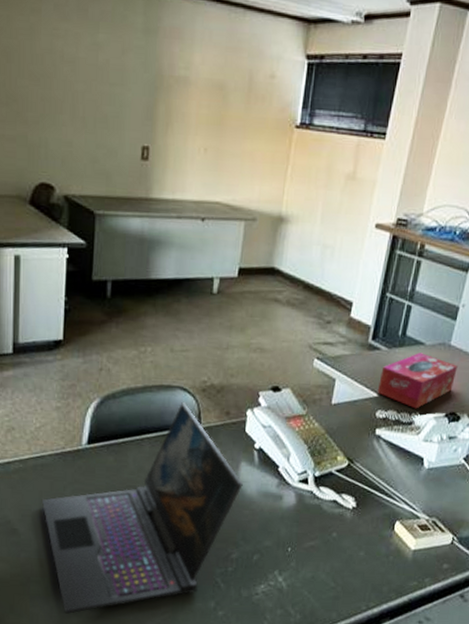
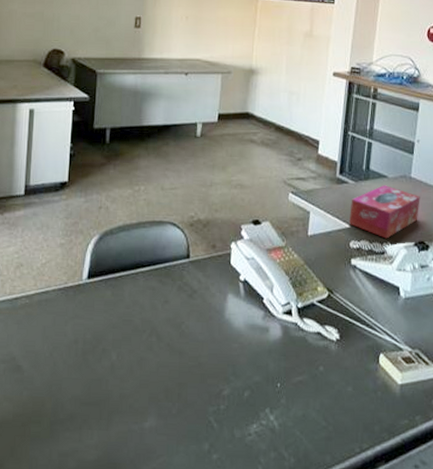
laptop: present [41,401,243,614] -> none [44,236,231,458]

